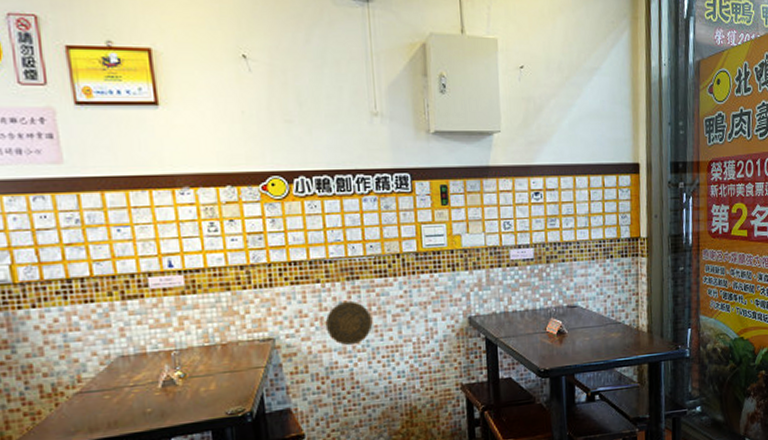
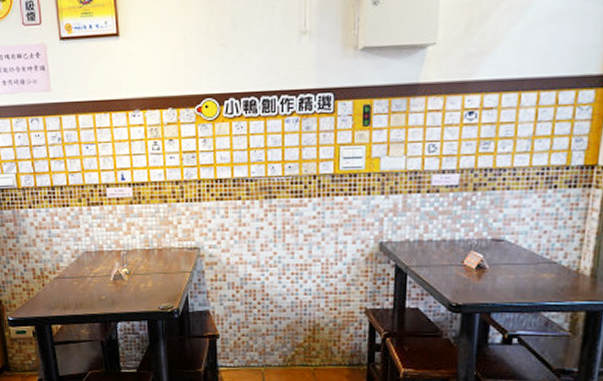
decorative plate: present [325,300,373,346] -> none [243,218,285,261]

